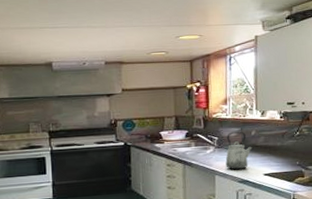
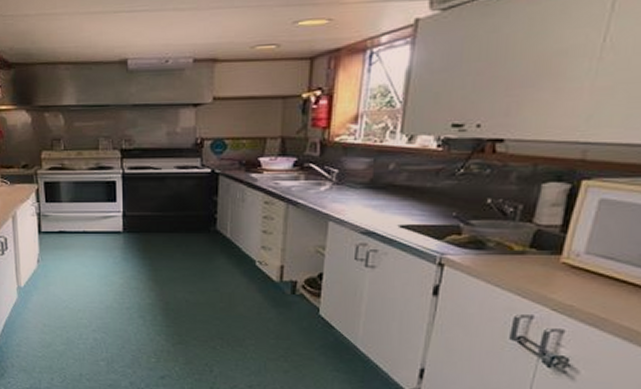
kettle: present [225,131,253,170] -> none [345,163,388,217]

